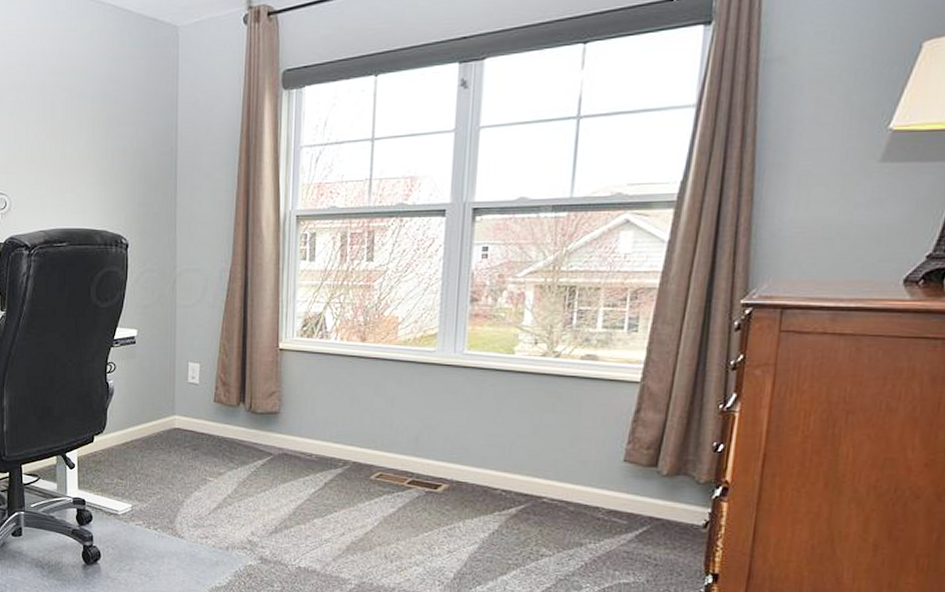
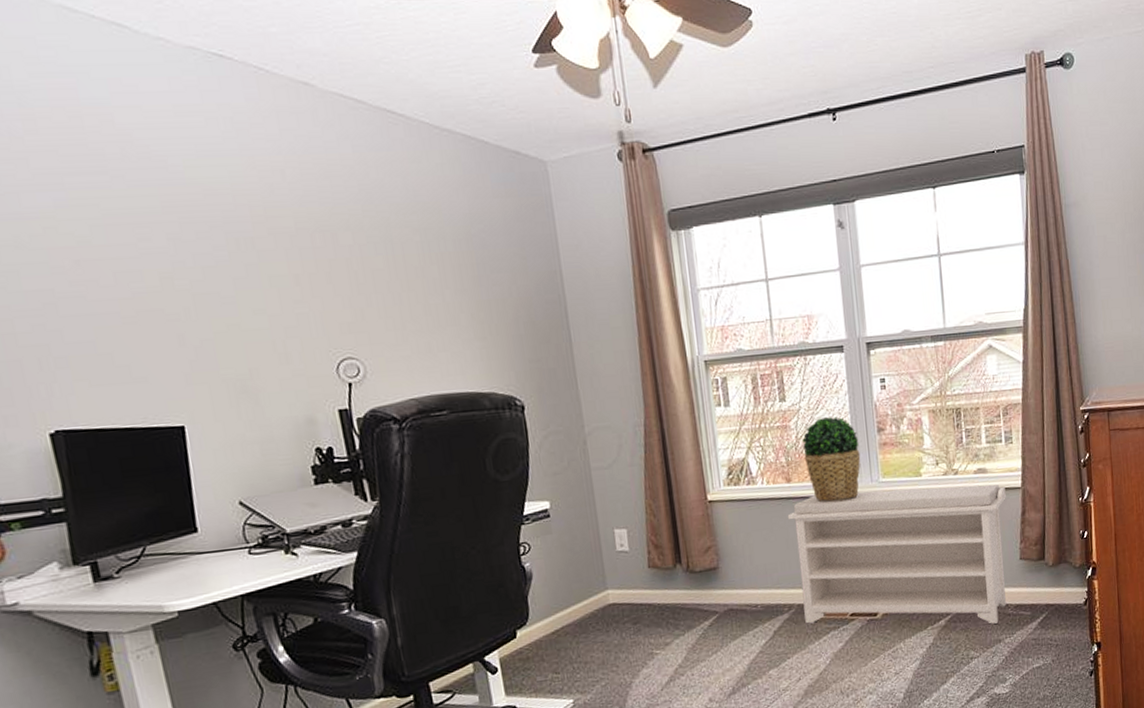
bench: none [356,358,620,525] -> present [787,484,1007,624]
potted plant: none [384,281,447,368] -> present [802,416,861,502]

